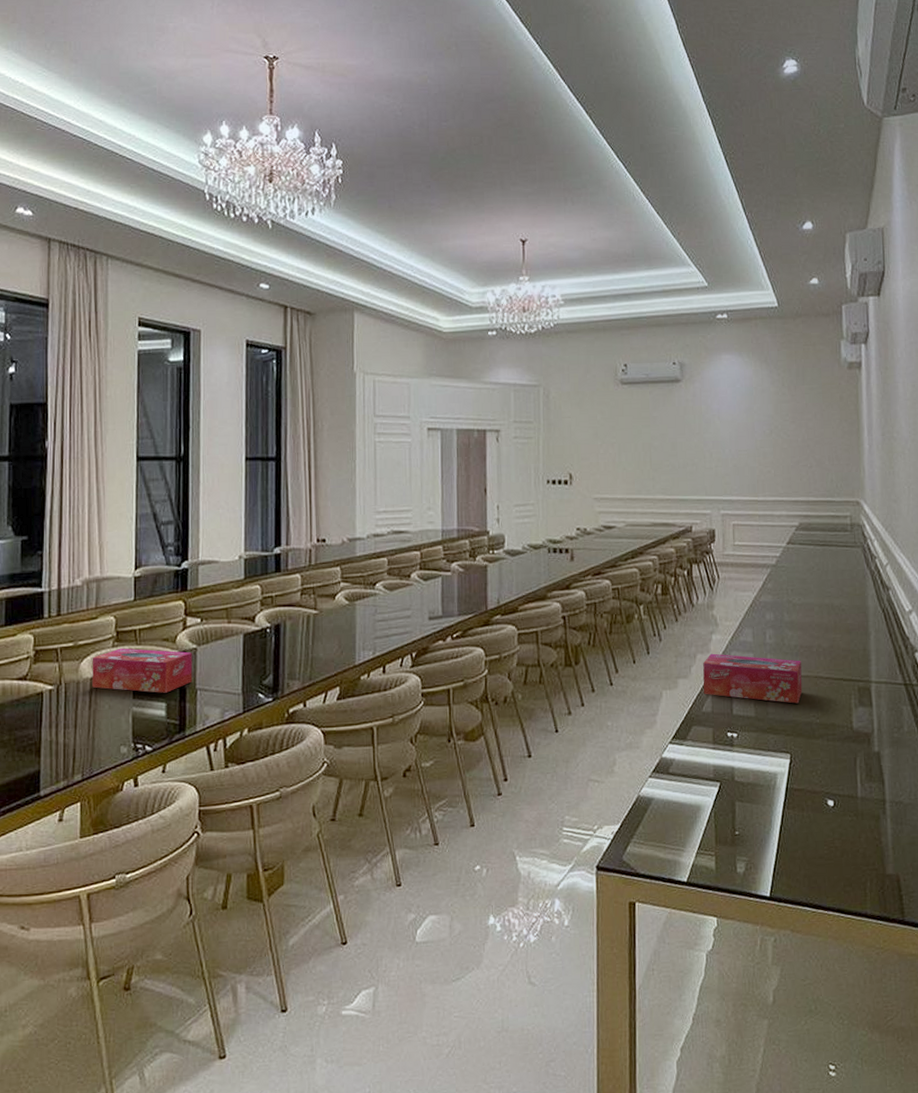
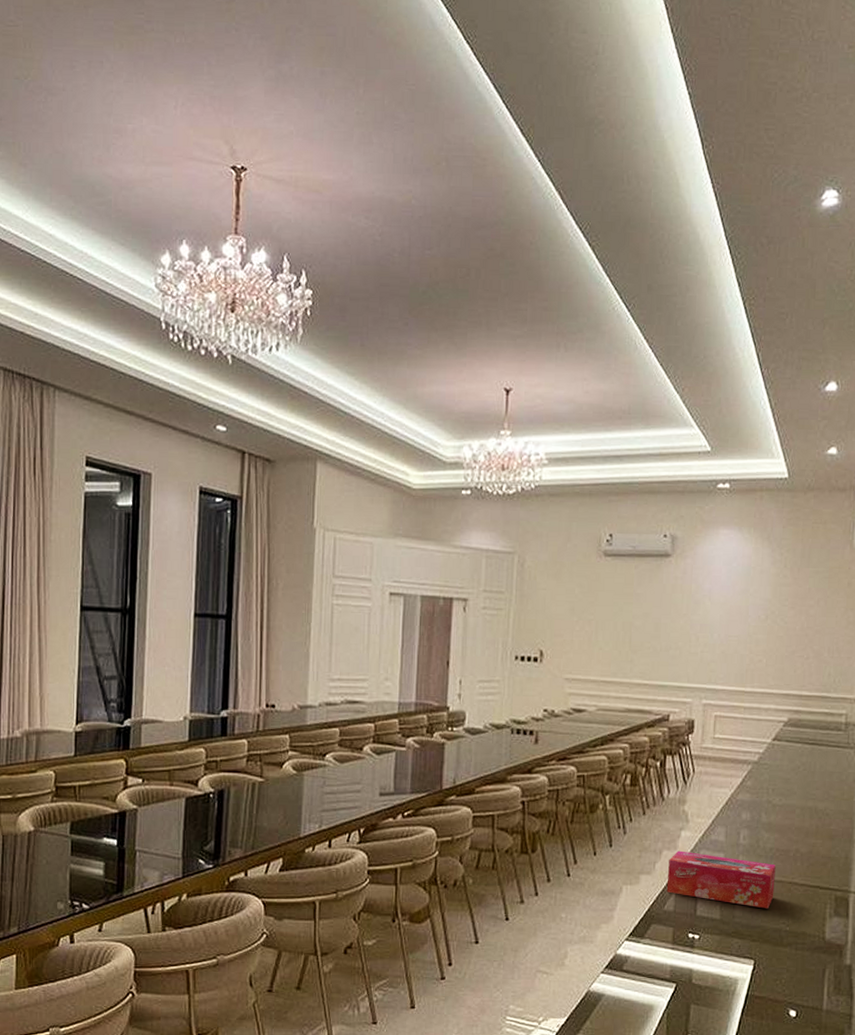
tissue box: present [92,648,193,693] -> none [30,803,132,852]

